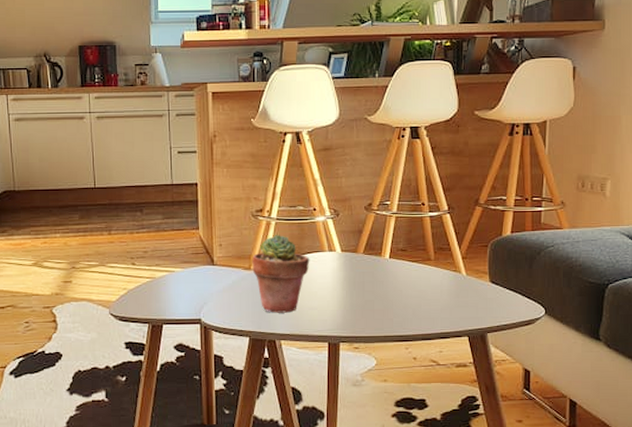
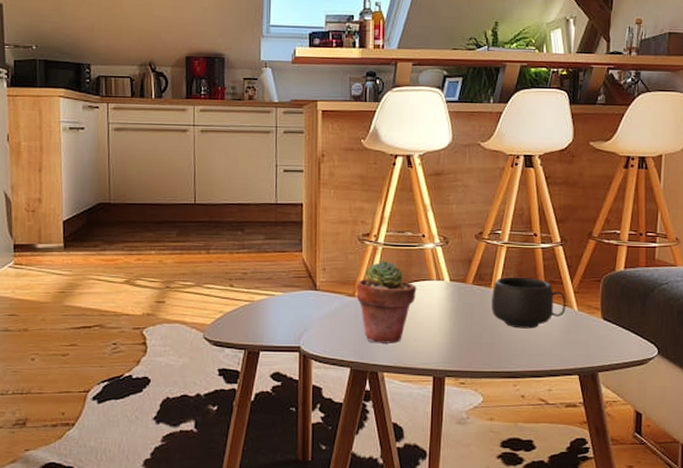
mug: none [382,245,454,294] -> present [491,276,566,329]

